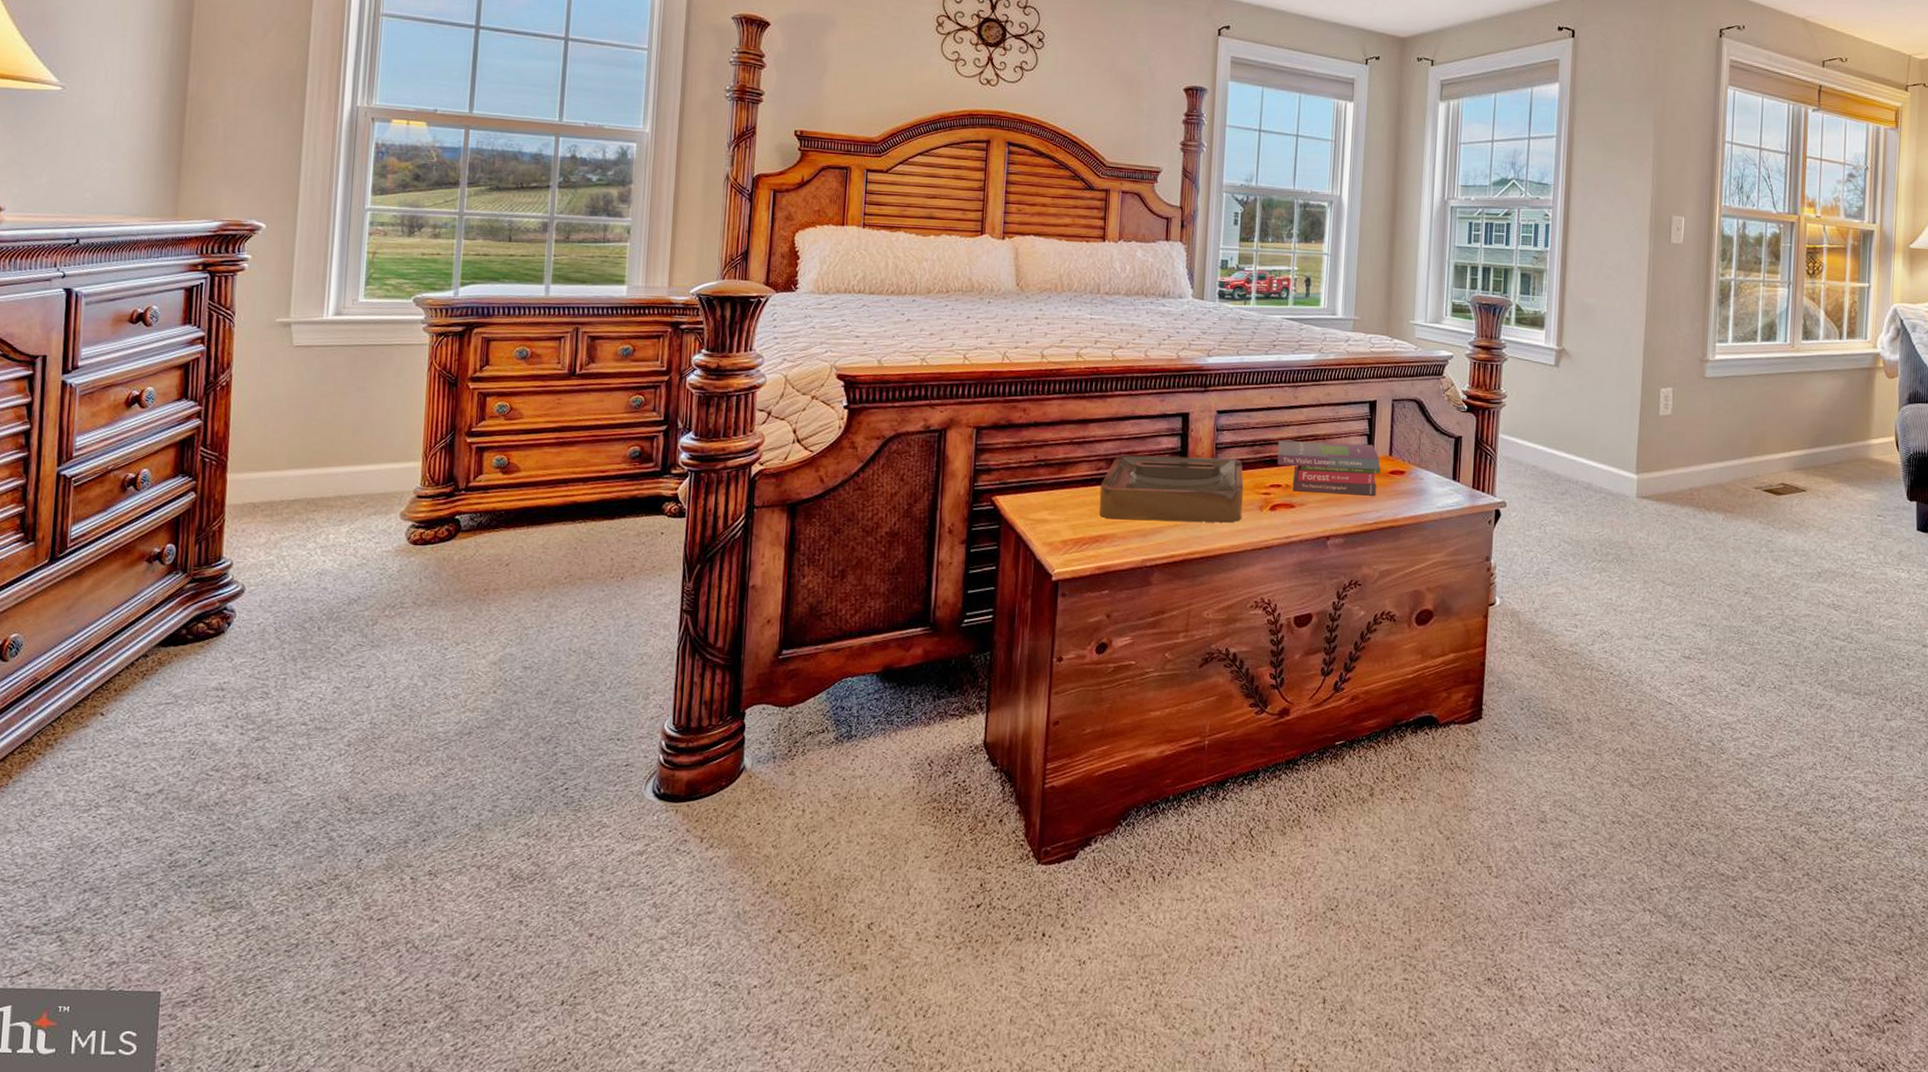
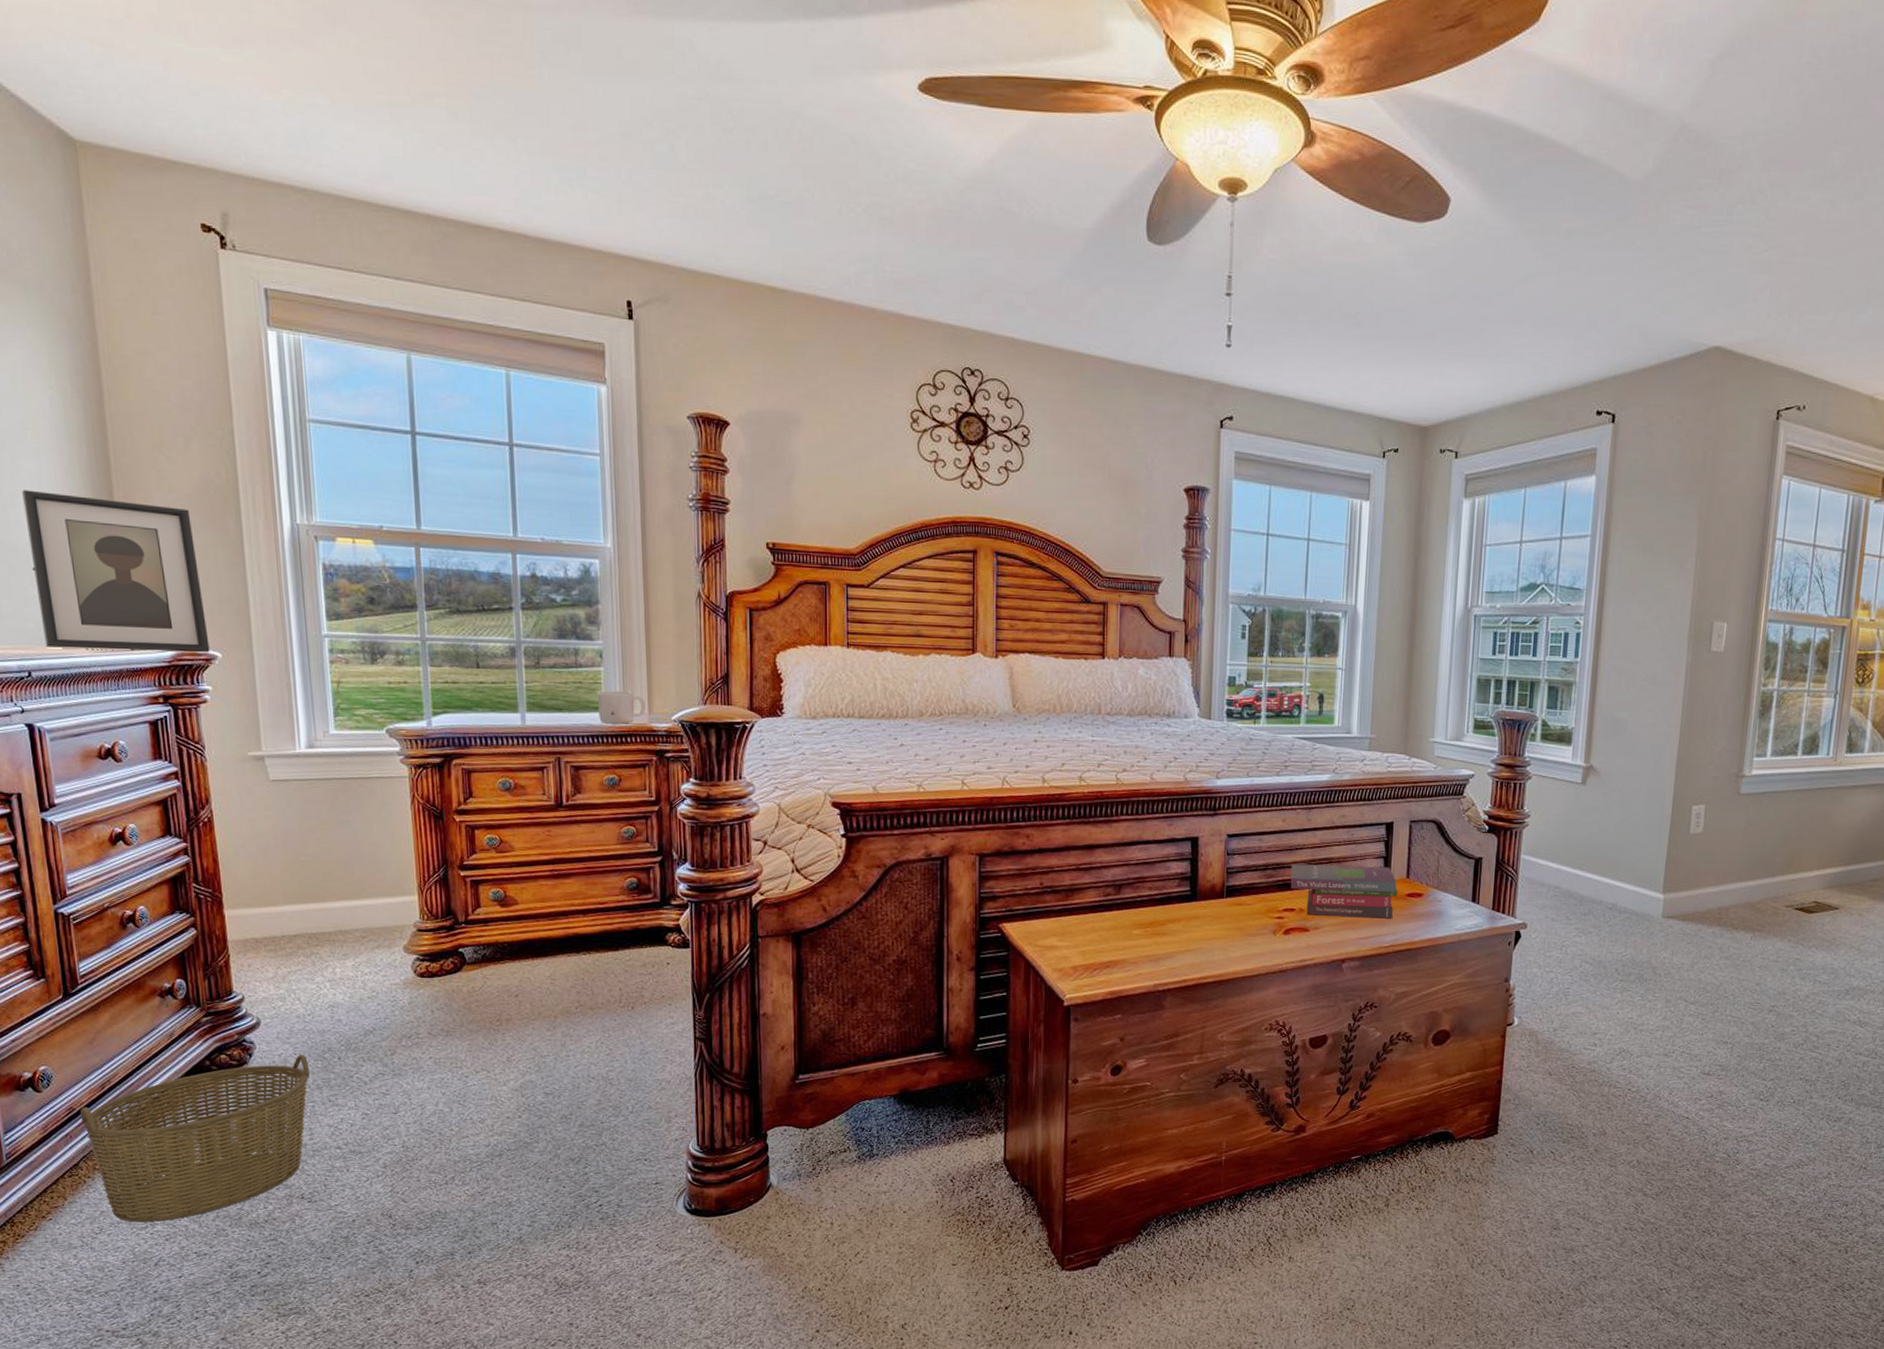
basket: none [43,623,287,805] -> present [80,1054,309,1223]
picture frame: none [98,71,258,224] -> present [22,489,210,653]
mug: none [620,264,666,297] -> present [597,690,646,724]
decorative tray: present [1098,454,1244,523] -> none [1108,880,1256,947]

